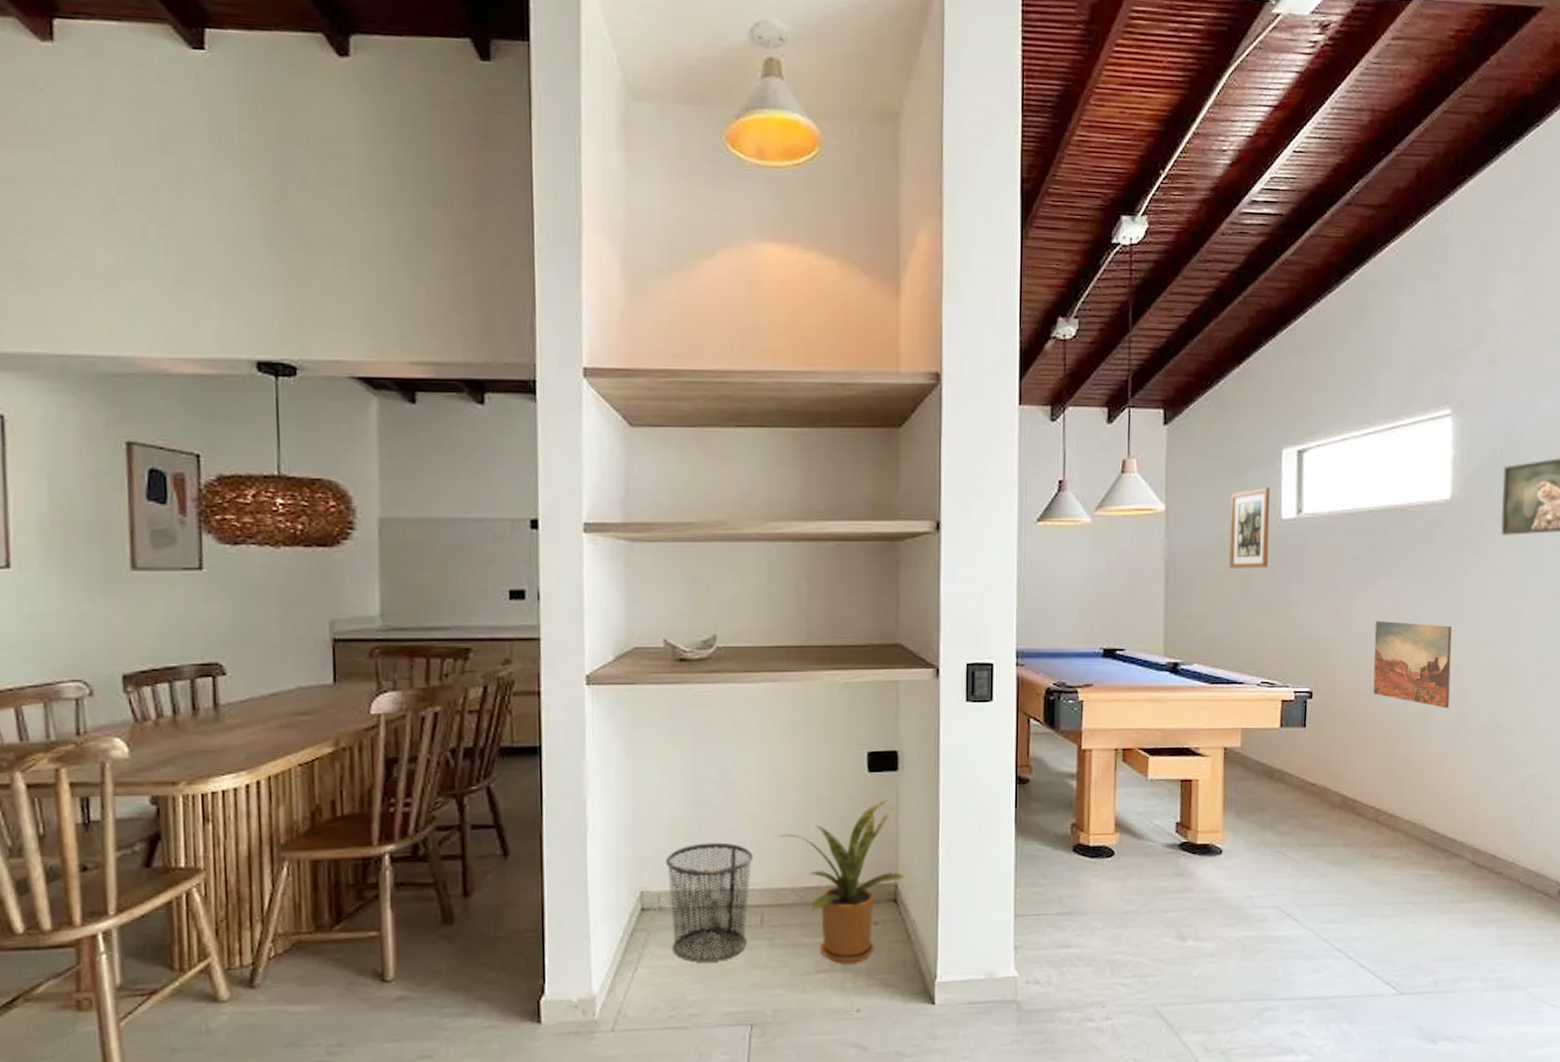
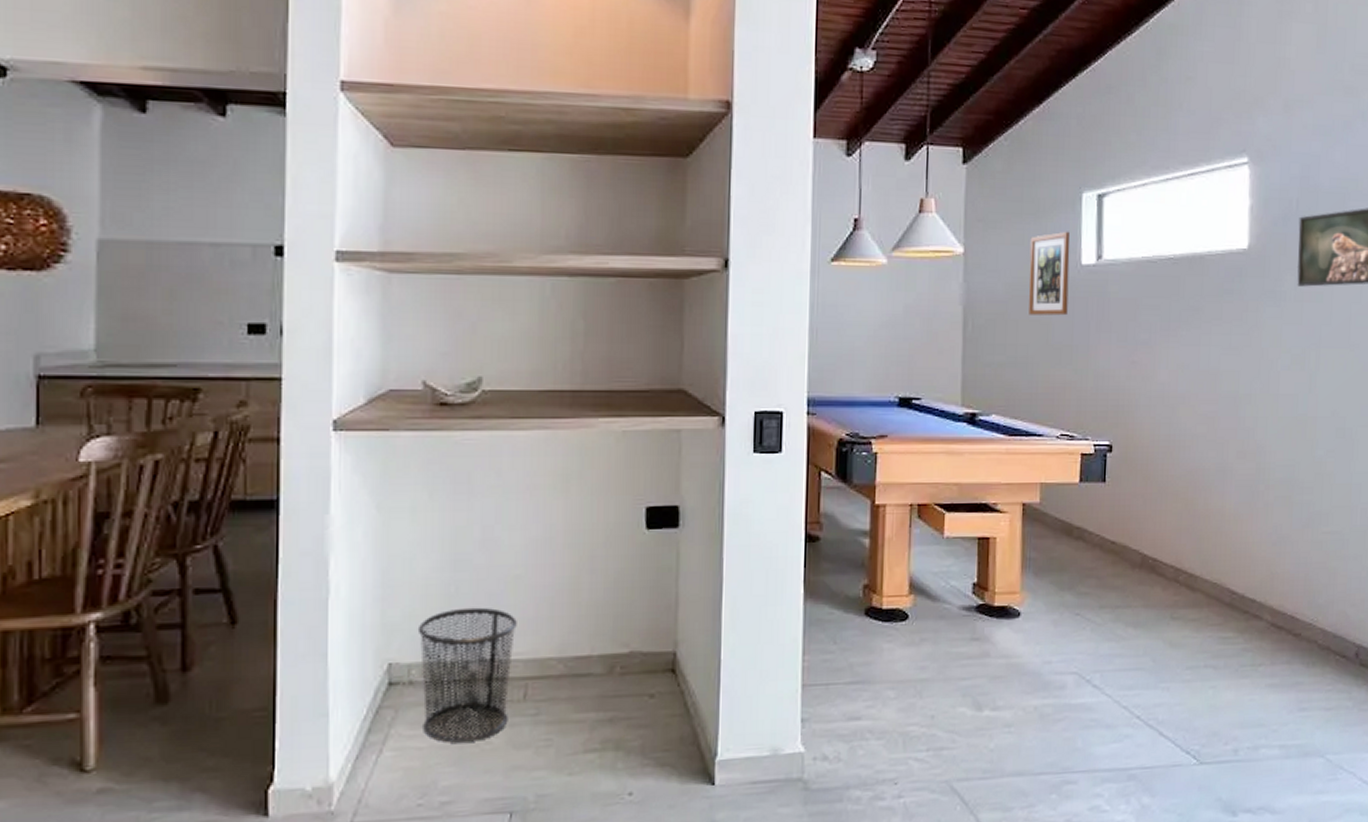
house plant: present [779,800,906,964] -> none [546,559,685,742]
wall art: present [1373,620,1452,709] -> none [1173,371,1250,464]

